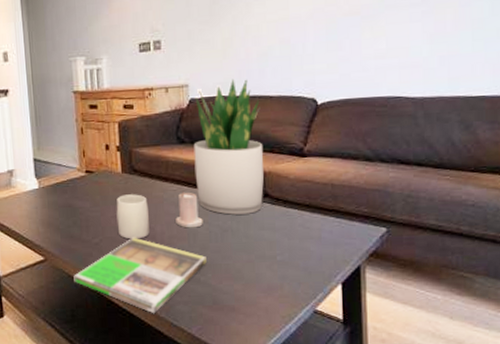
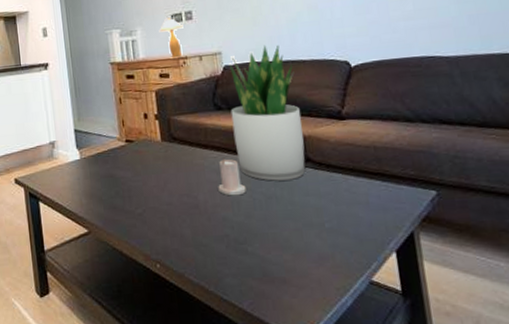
magazine: present [73,237,207,314] -> none [118,206,253,288]
mug: present [116,194,150,240] -> none [157,162,193,209]
table lamp: none [126,46,150,89] -> present [160,17,182,58]

